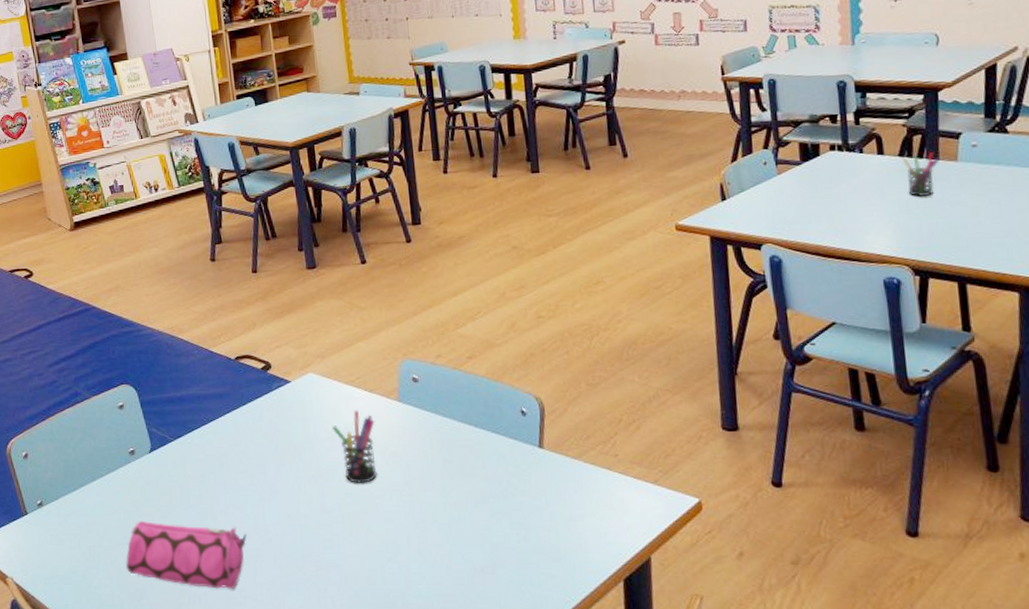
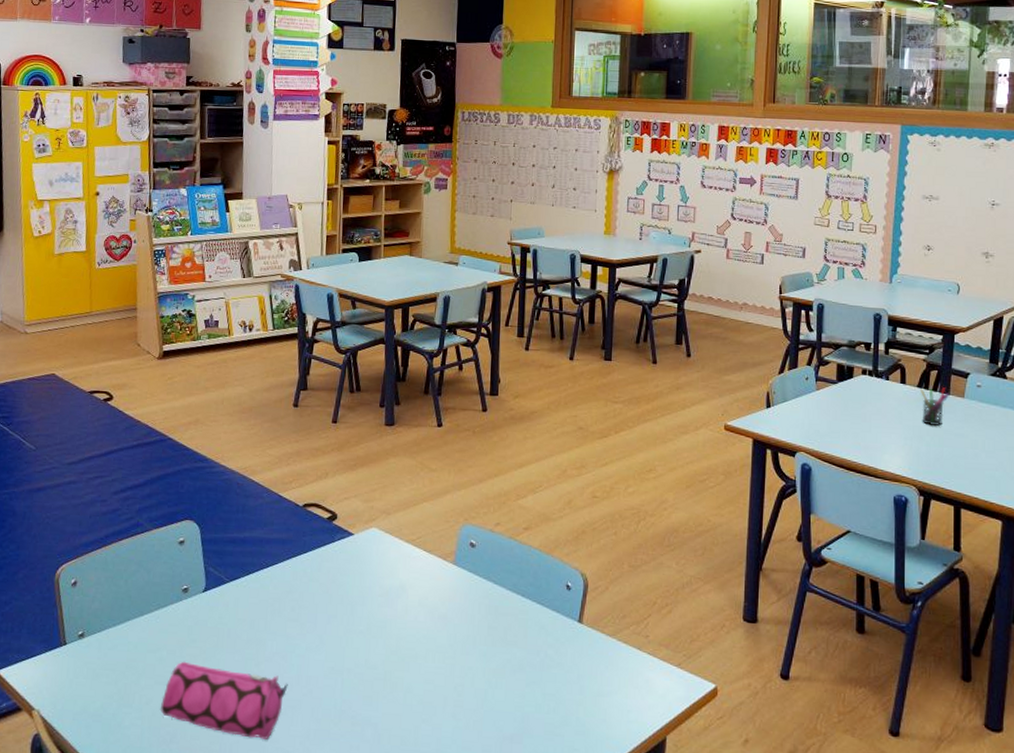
pen holder: present [332,410,377,484] -> none [388,568,429,644]

